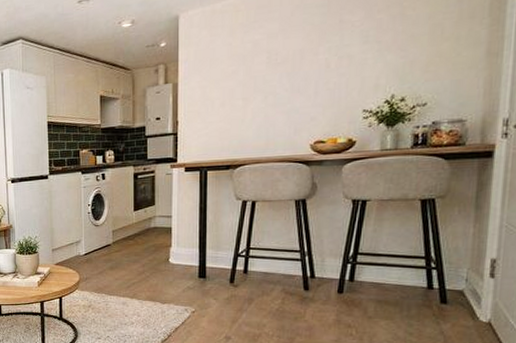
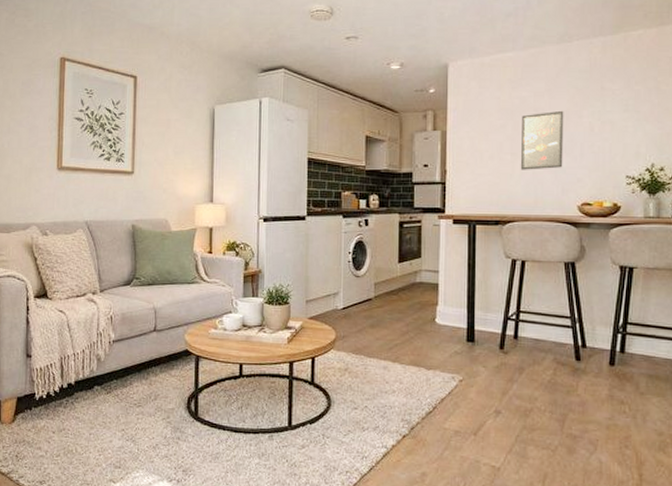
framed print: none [251,49,298,114] -> present [520,110,564,170]

